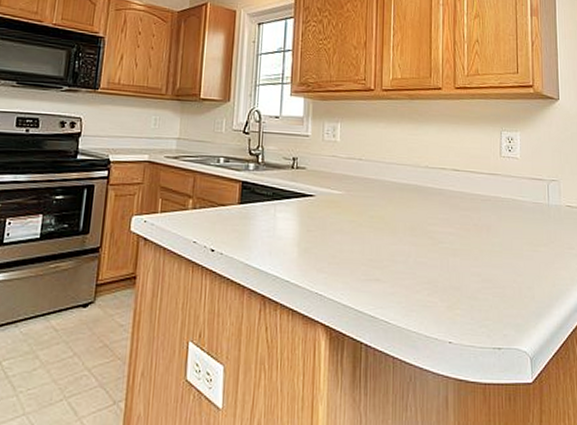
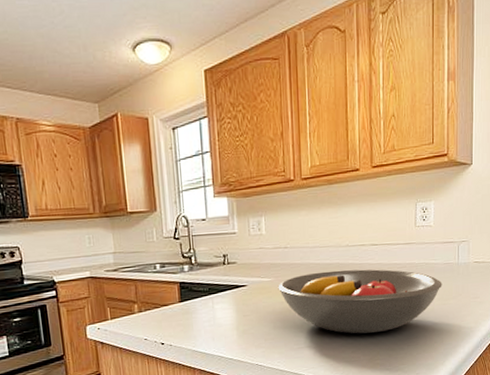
fruit bowl: none [348,192,532,274] -> present [278,269,442,334]

